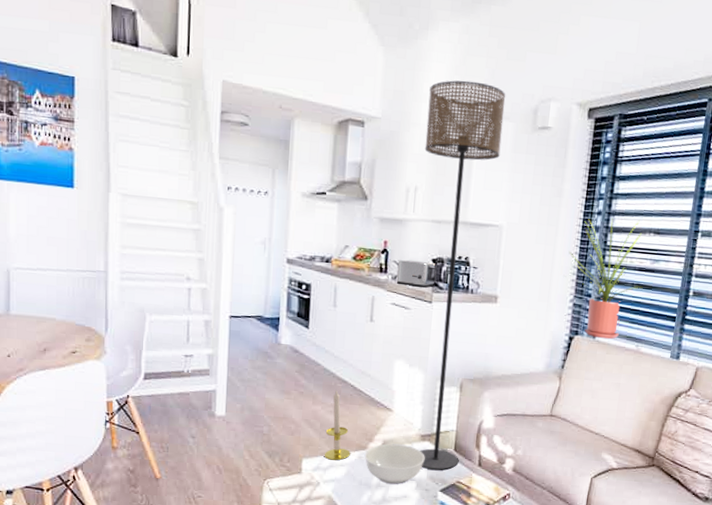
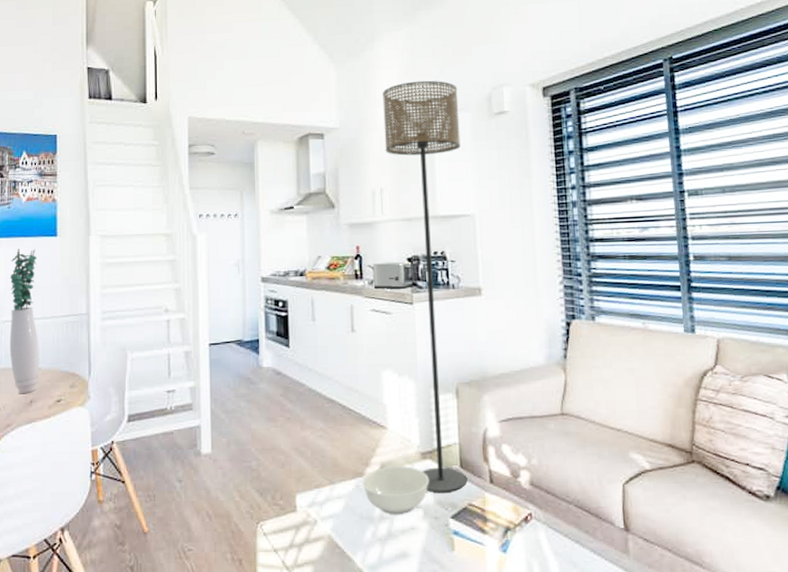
vase: none [22,195,54,342] -> present [9,248,39,394]
candle: present [324,390,351,461] -> none [317,411,347,493]
house plant: present [568,217,643,340] -> none [548,189,636,320]

